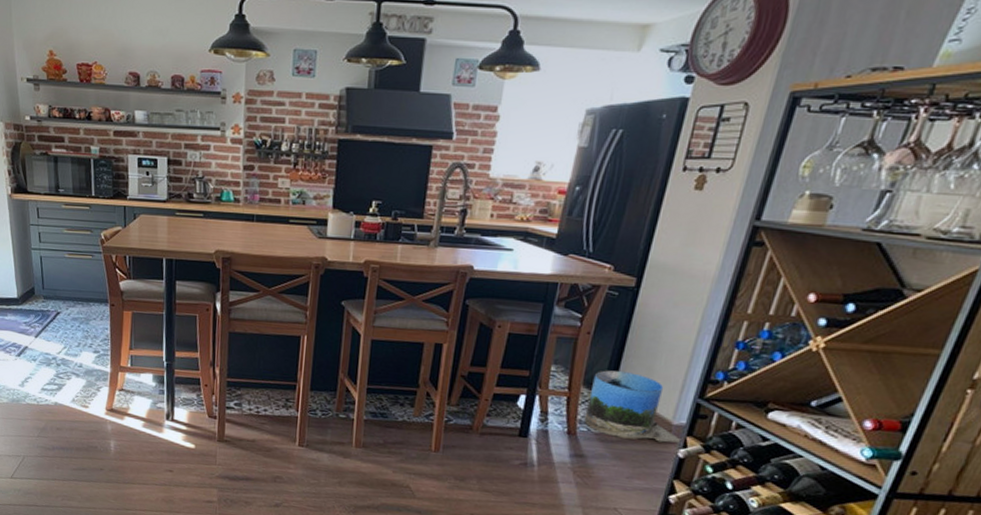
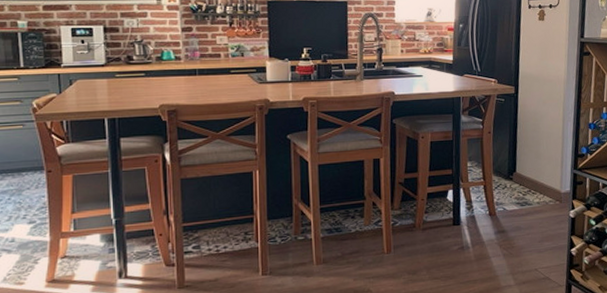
trash can: present [584,370,682,443] -> none [499,158,570,211]

